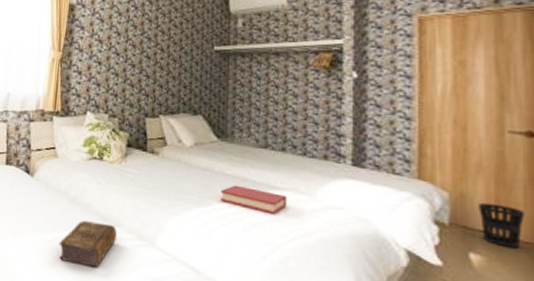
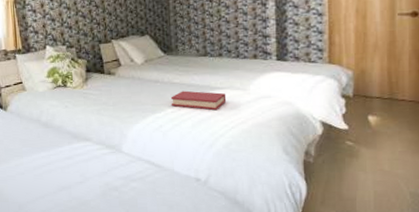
book: present [59,220,118,268] -> none [38,140,88,178]
wastebasket: present [478,202,524,249] -> none [375,74,409,107]

